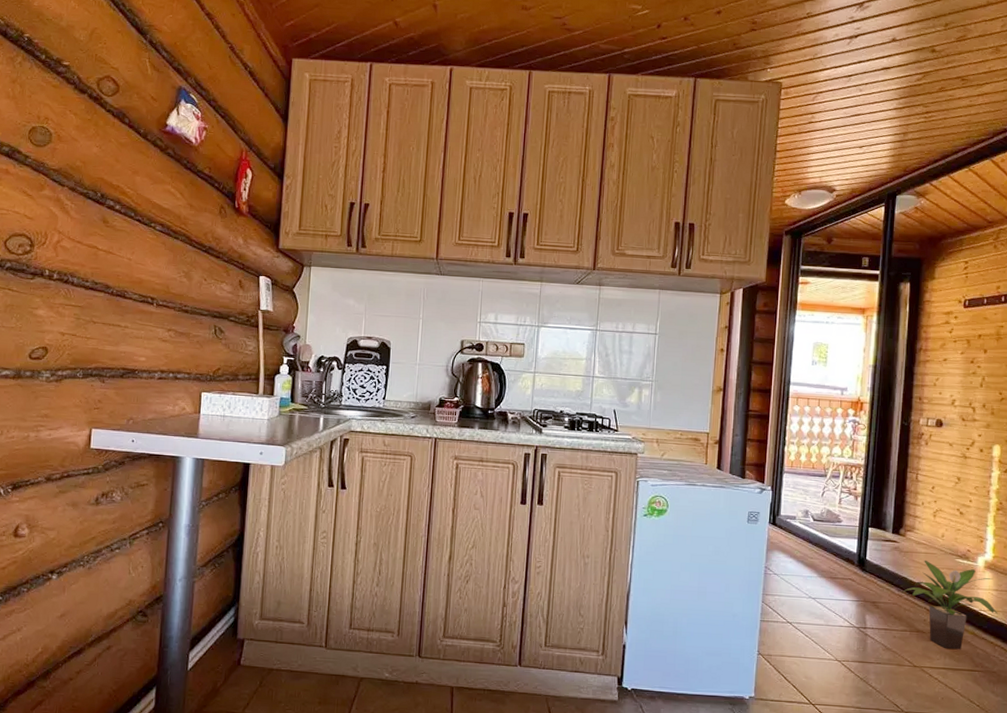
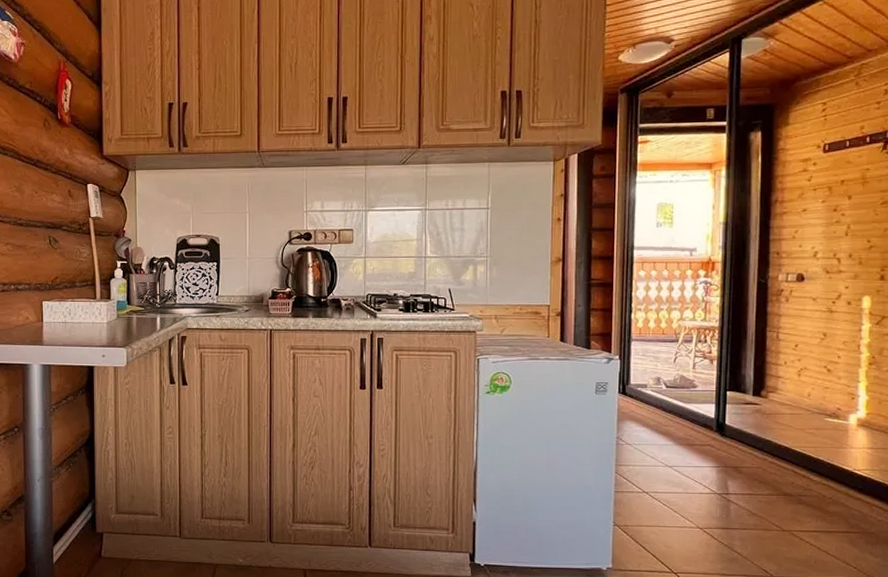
potted plant: present [902,560,998,650] -> none [766,421,874,512]

